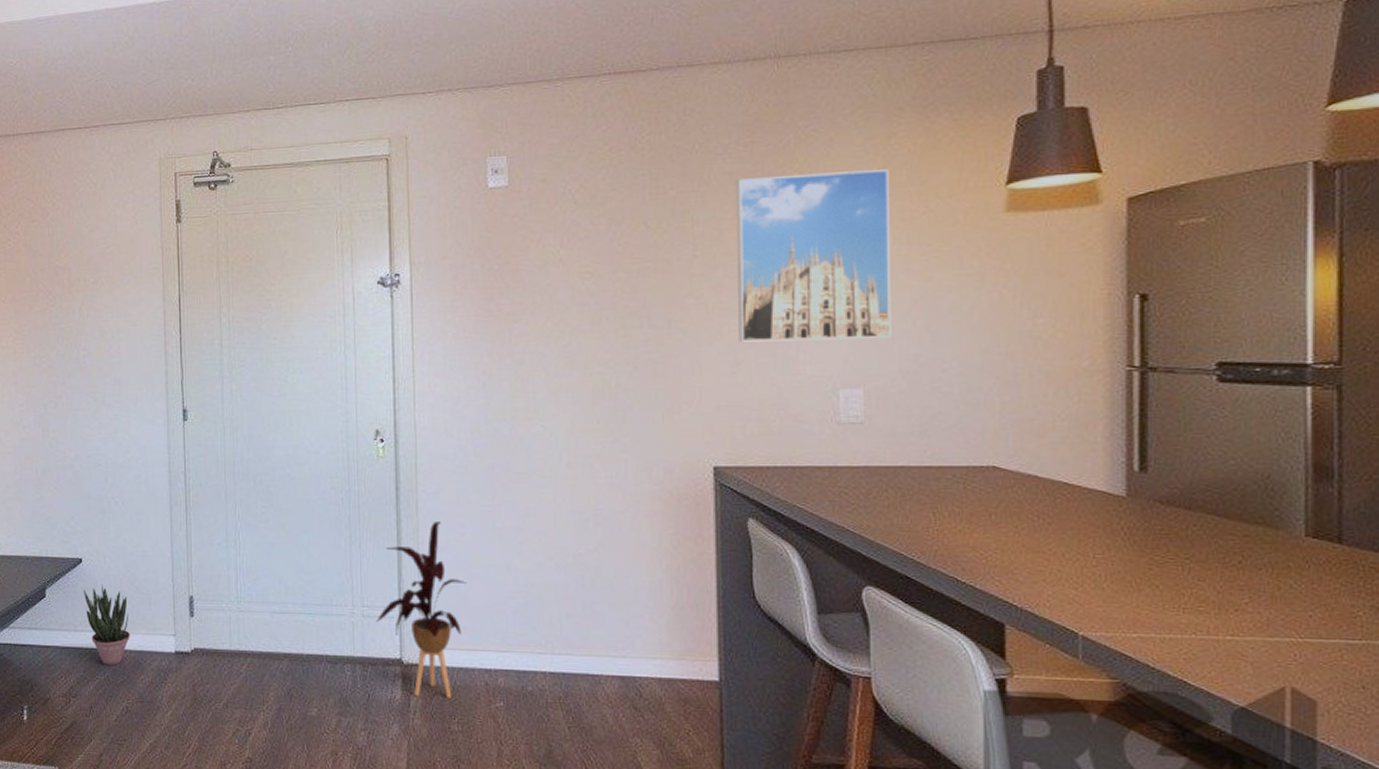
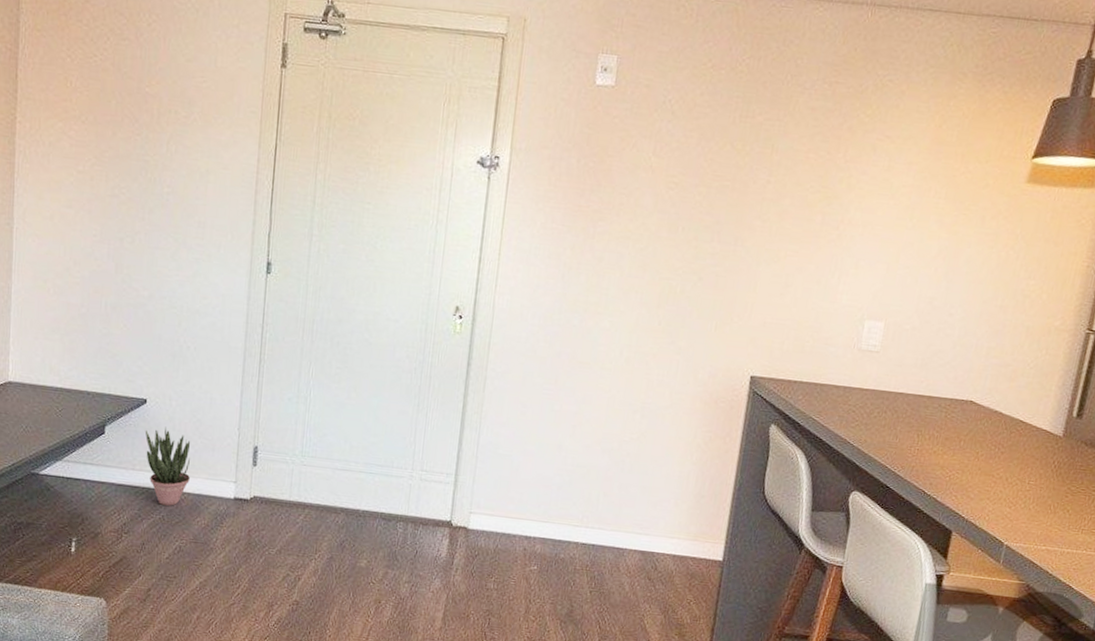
house plant: present [375,521,467,698] -> none [432,399,520,560]
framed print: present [736,169,891,342] -> none [792,115,944,280]

